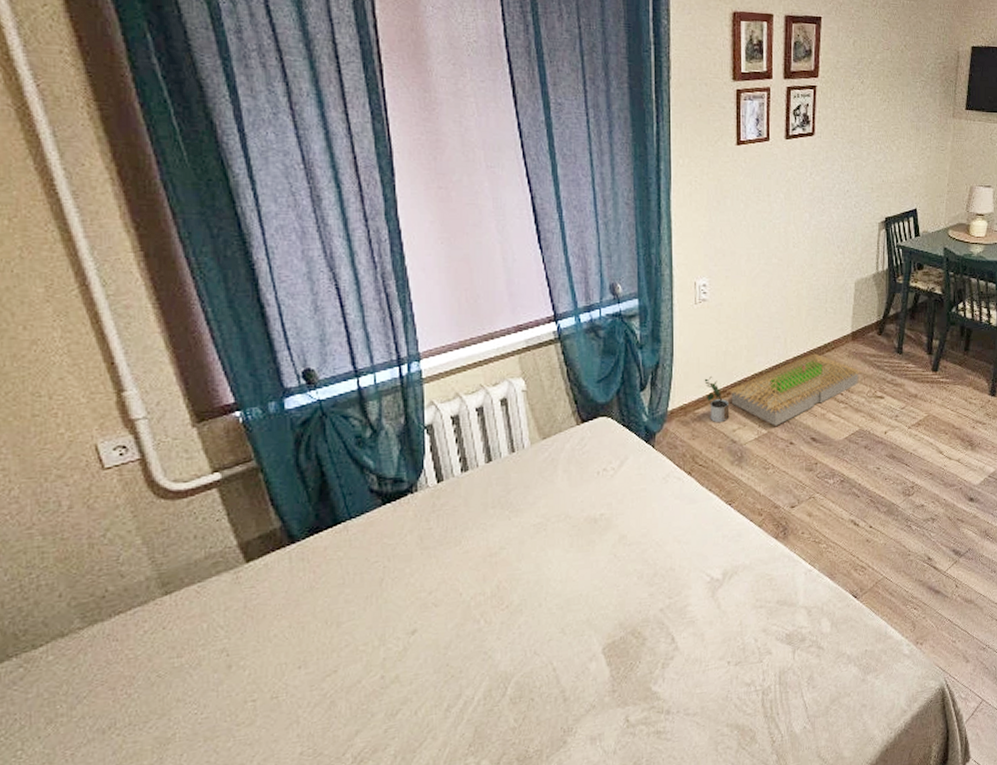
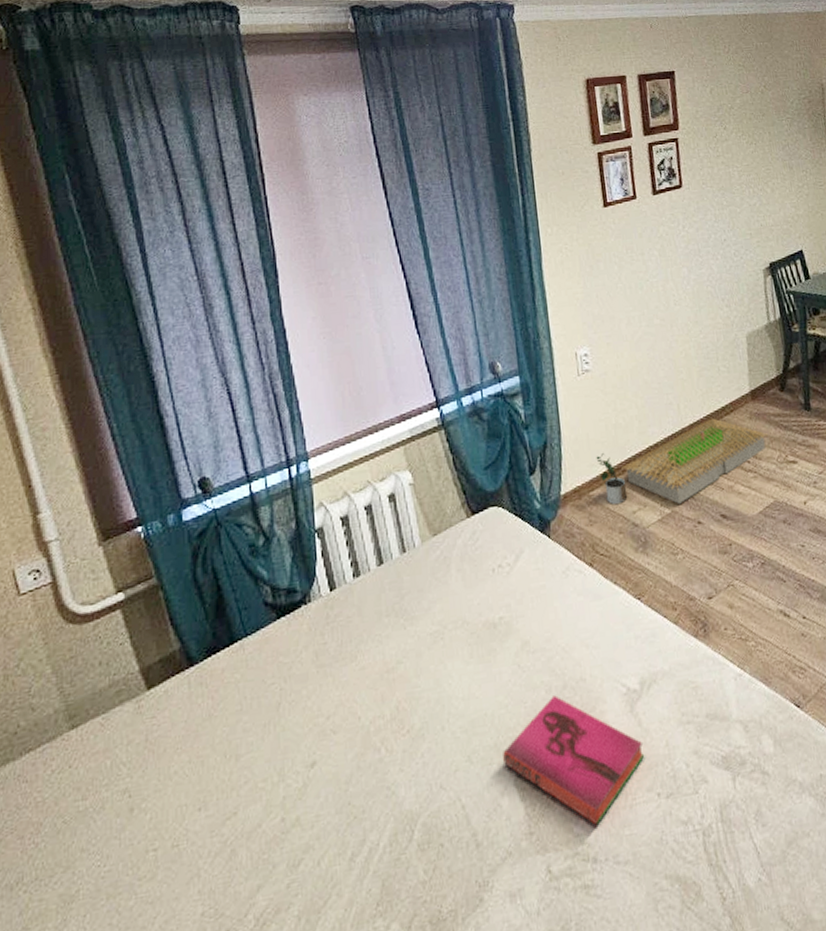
hardback book: none [594,581,720,686] -> present [503,695,645,826]

